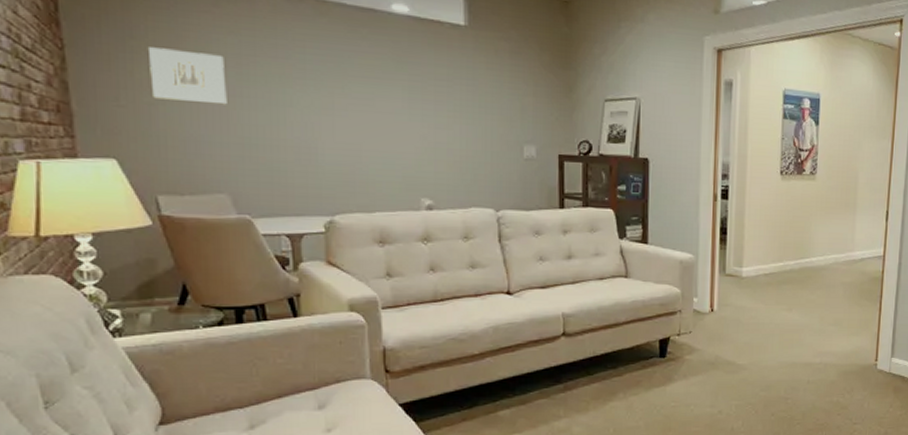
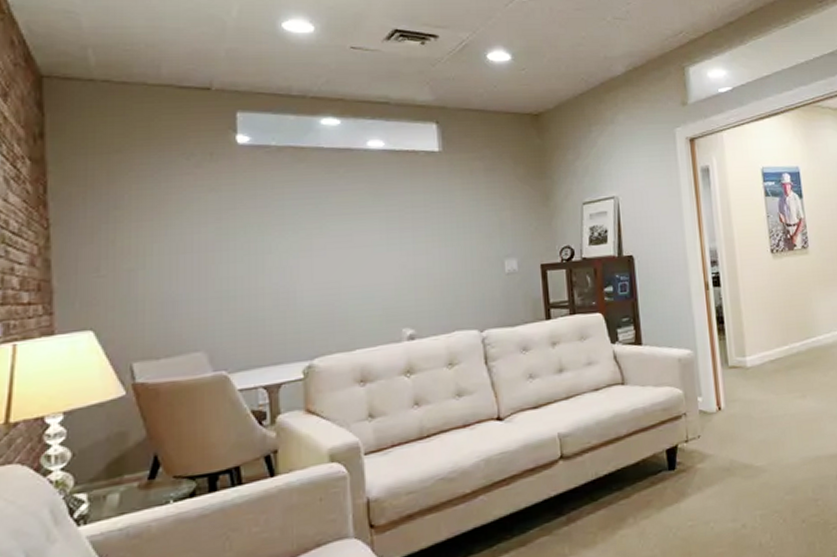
wall art: present [149,47,227,105] -> none [131,212,206,264]

